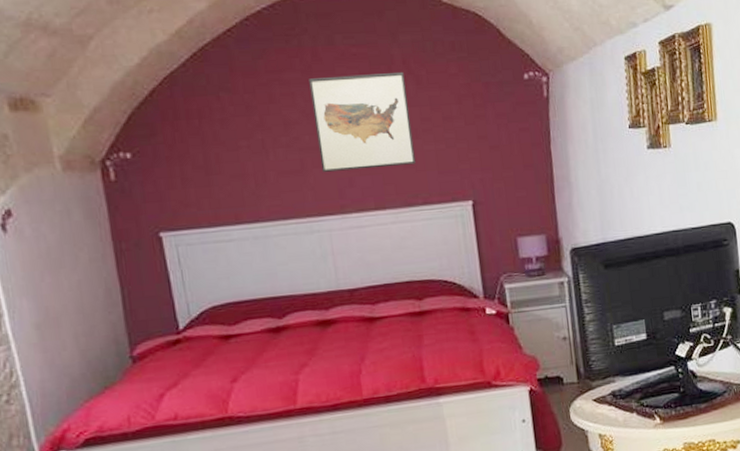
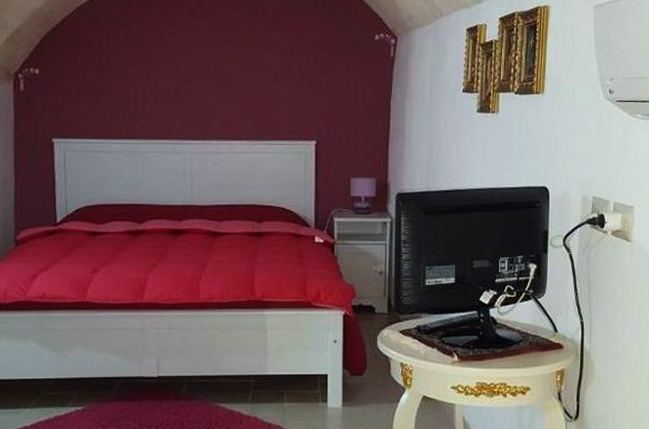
wall art: present [309,71,416,172] -> none [191,21,273,104]

